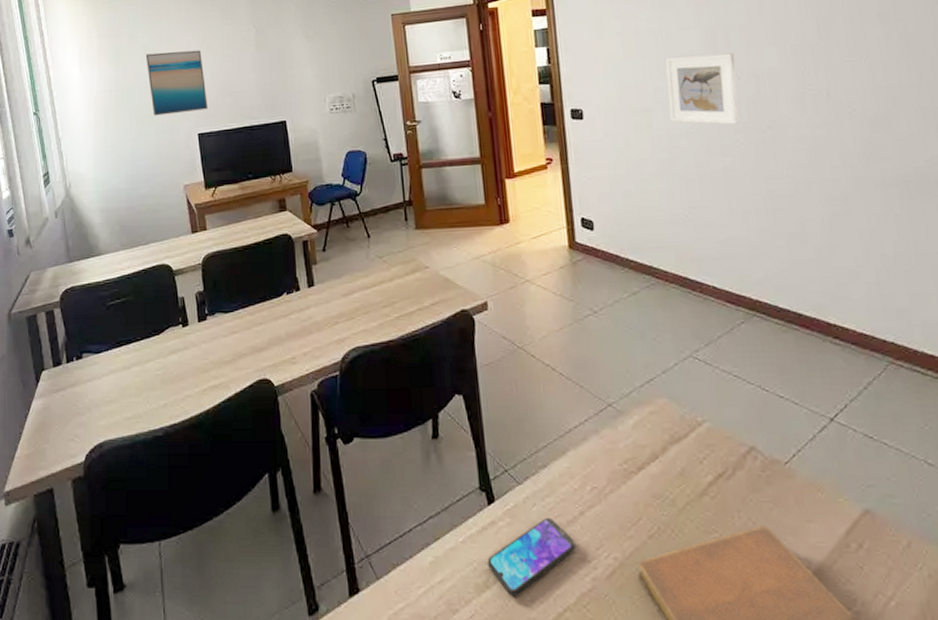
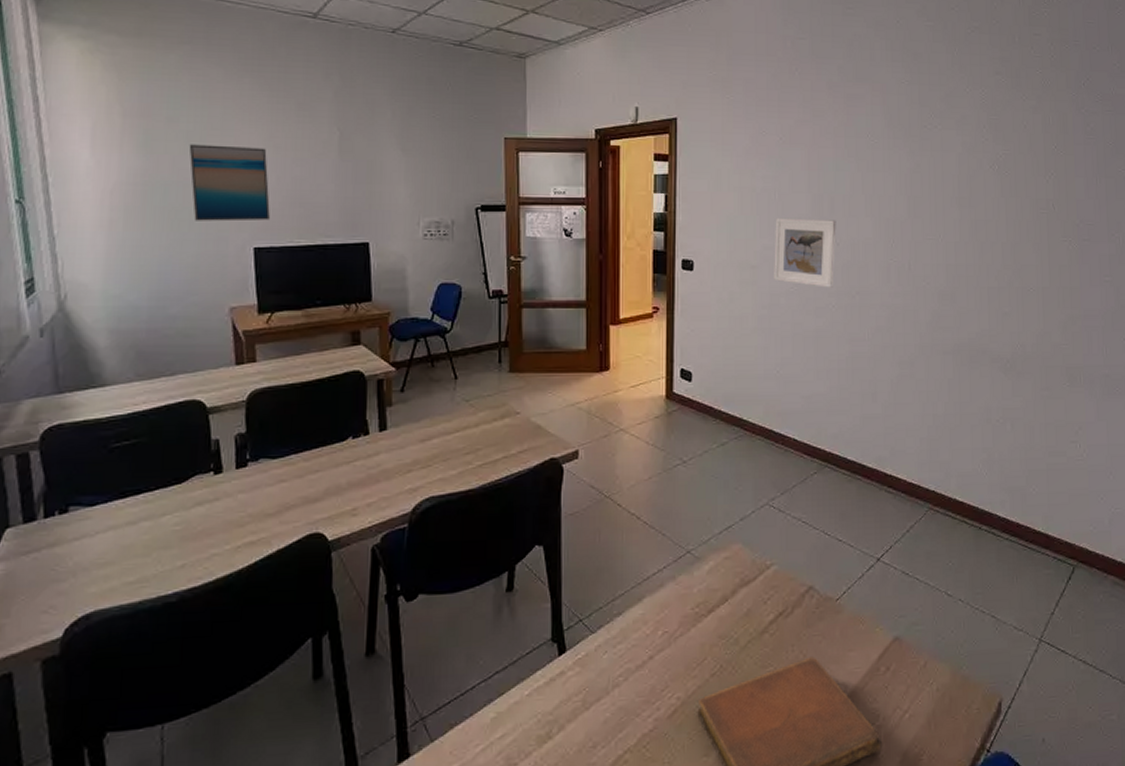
smartphone: present [487,517,576,597] -> none [552,663,641,745]

